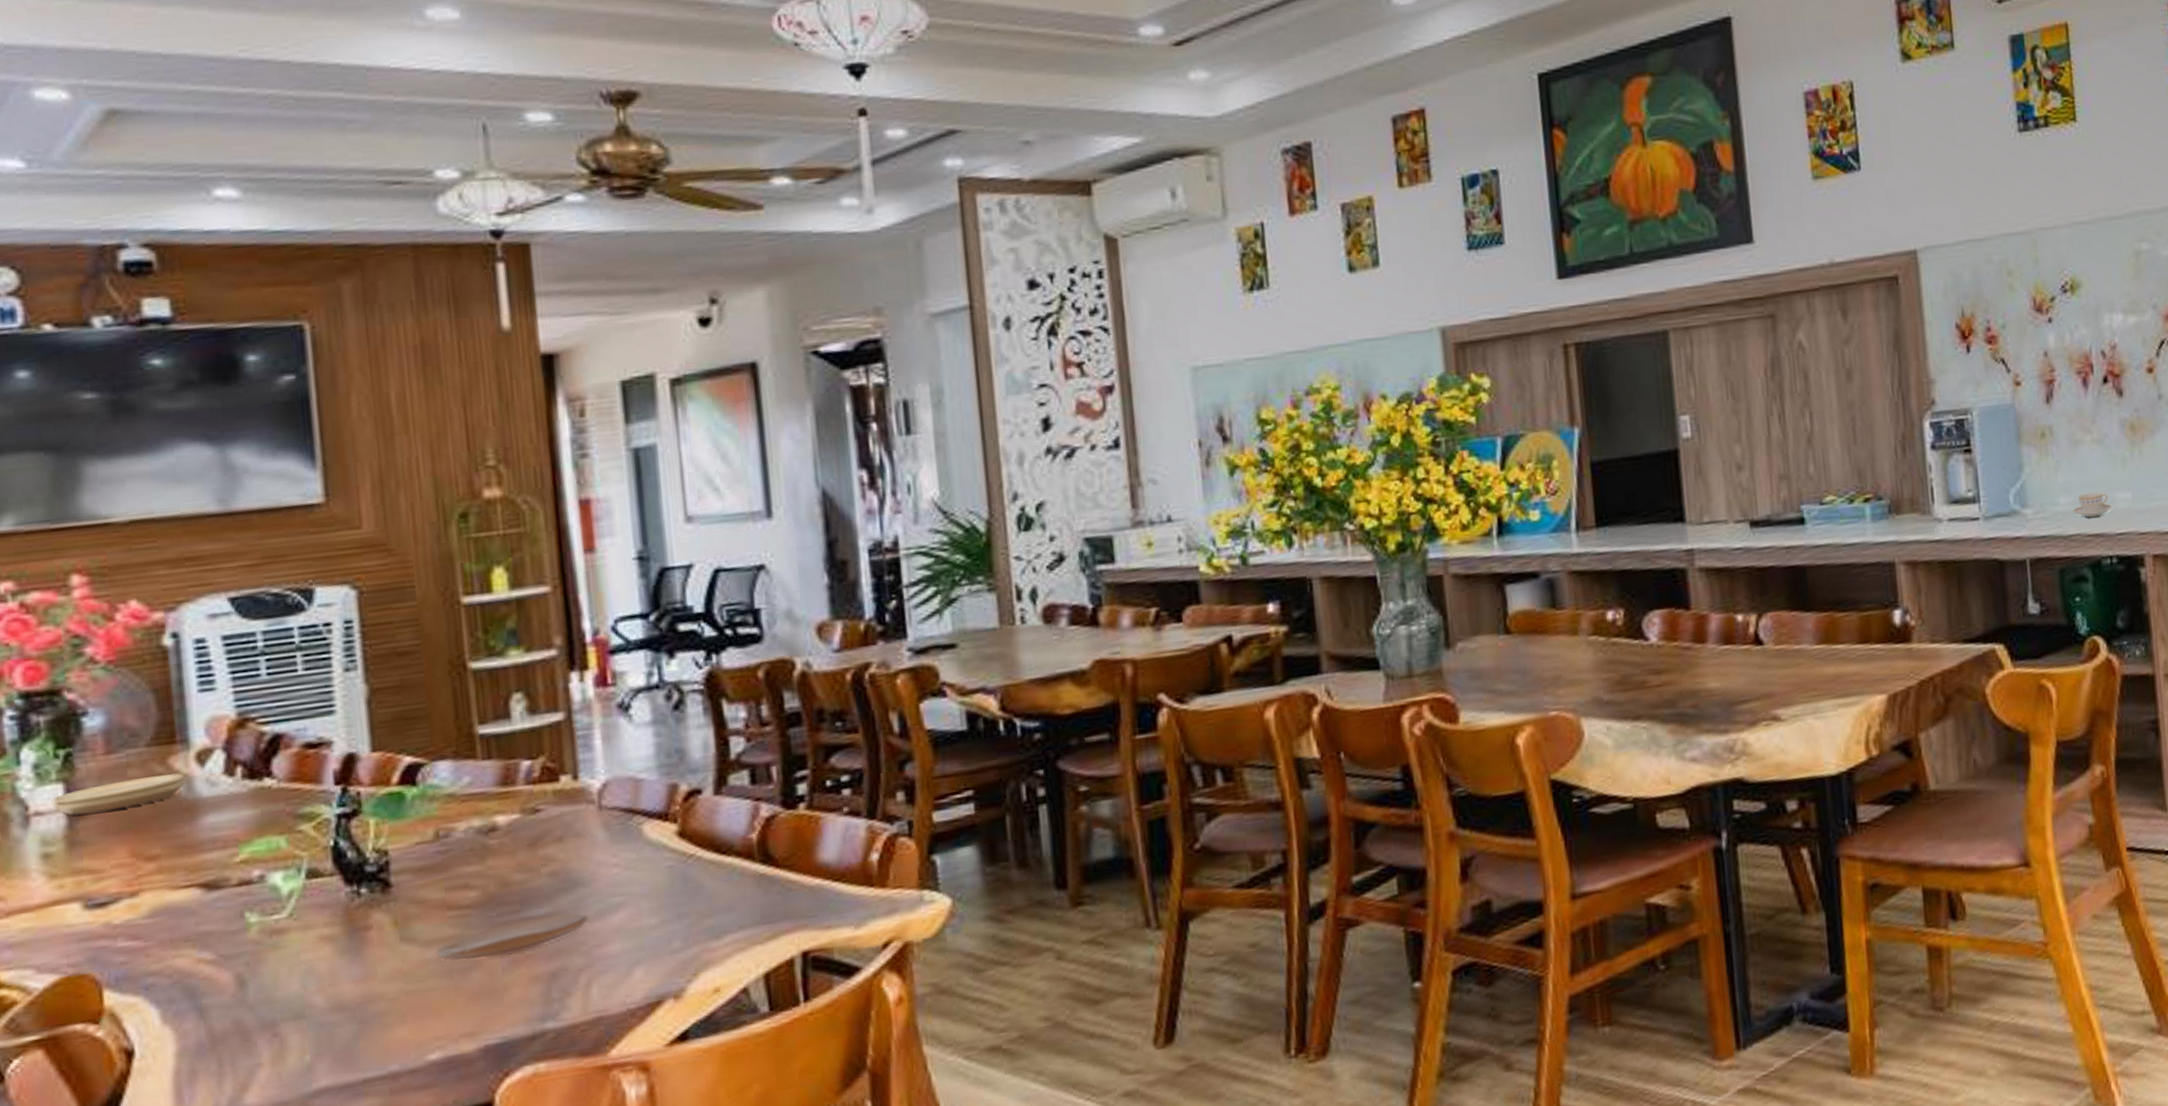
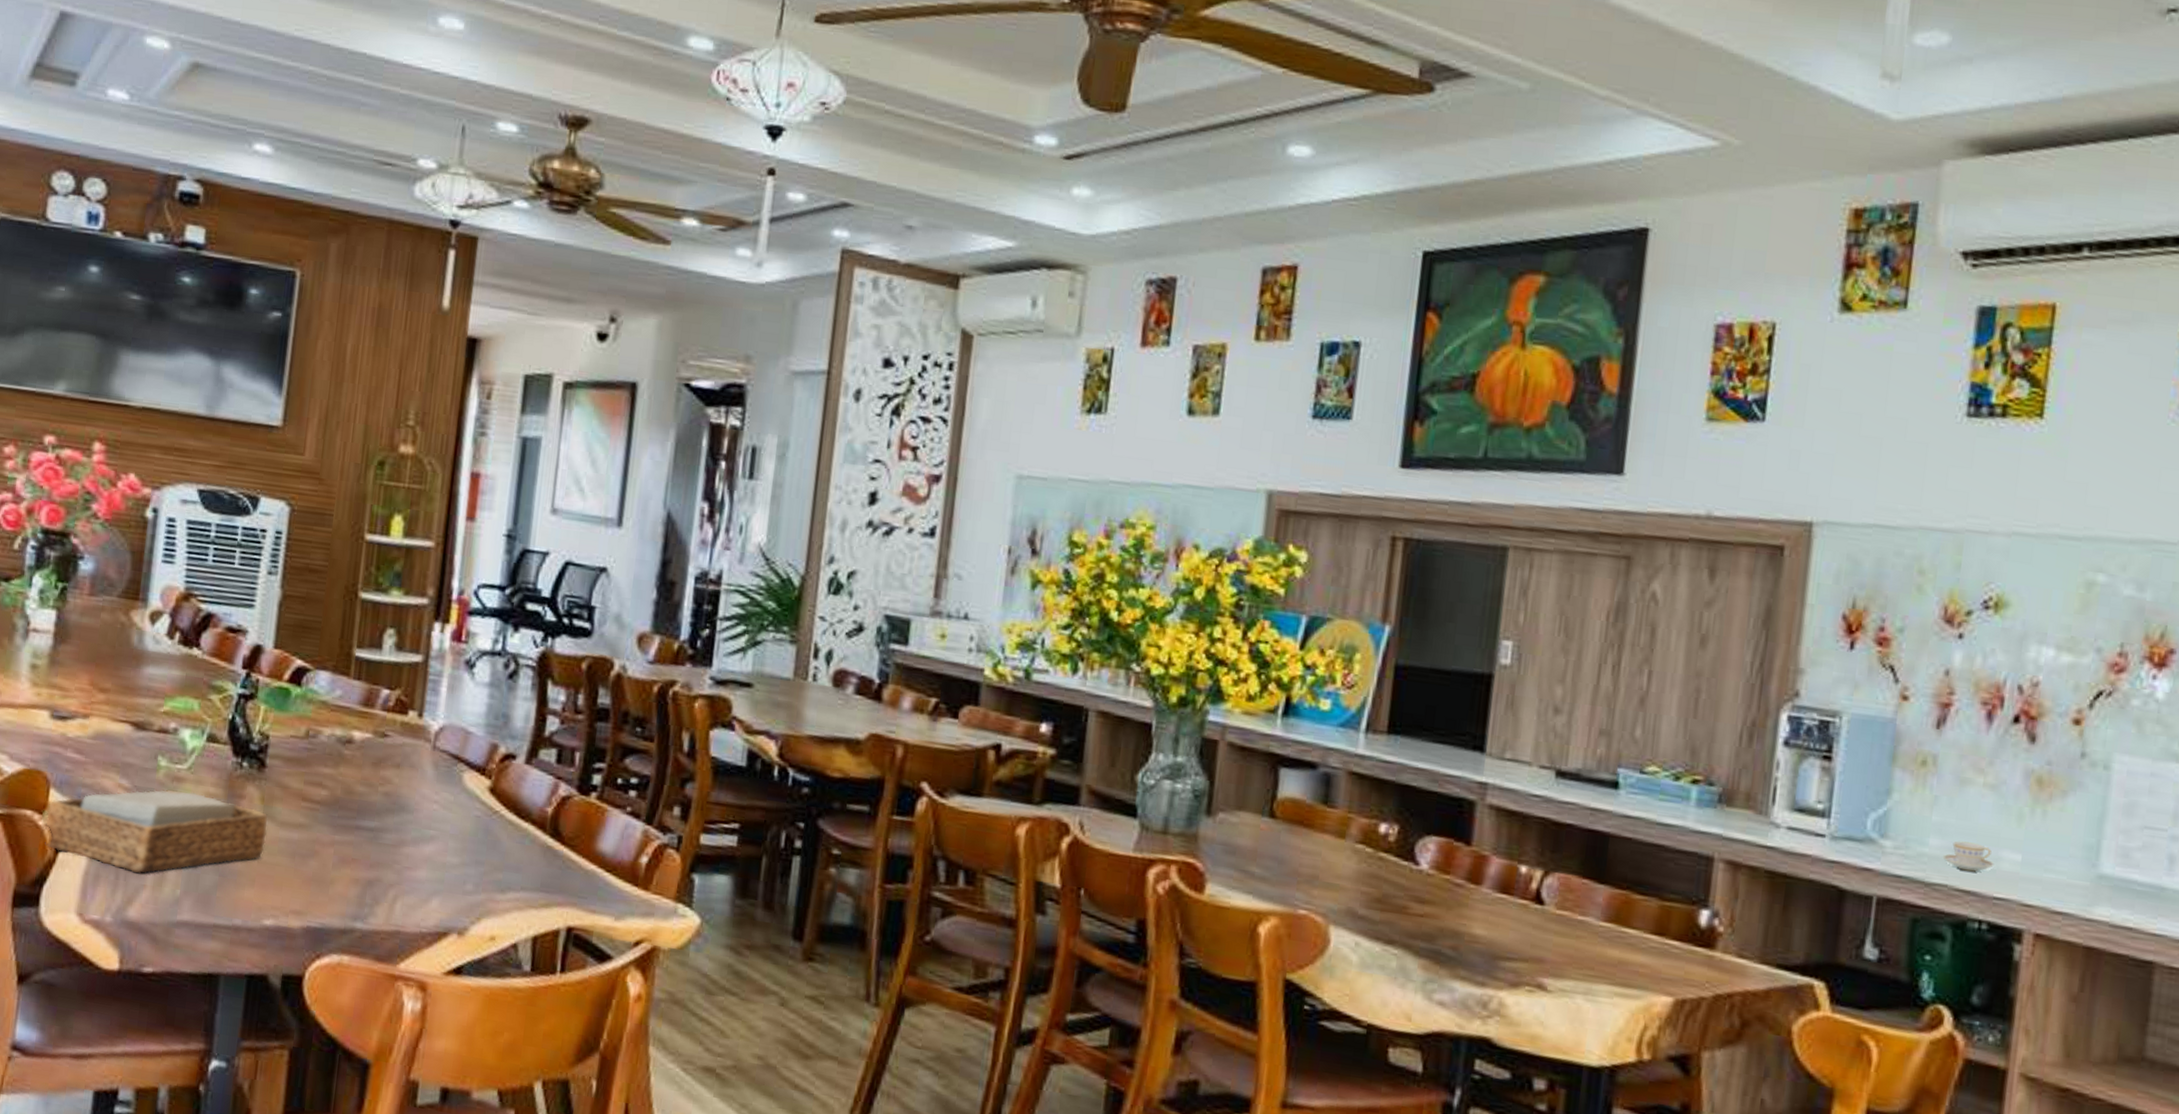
plate: present [51,773,187,816] -> none [46,619,140,644]
napkin holder: none [105,936,411,1060] -> present [45,790,268,874]
plate: present [435,913,588,961] -> none [286,825,406,855]

